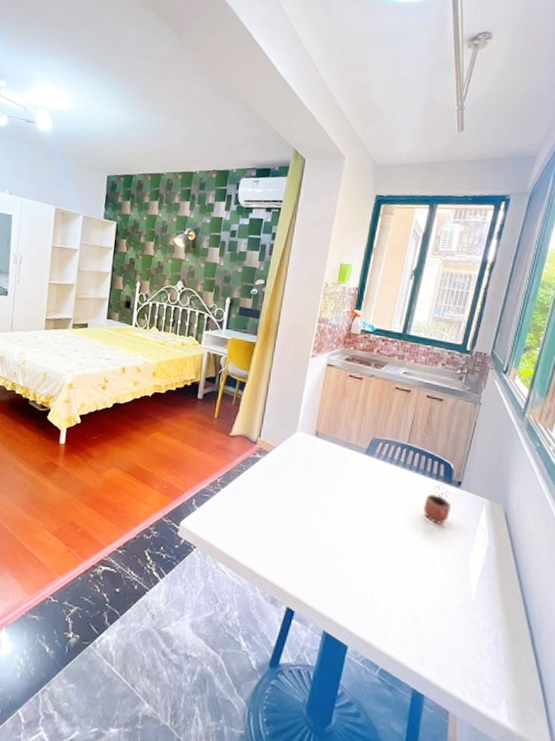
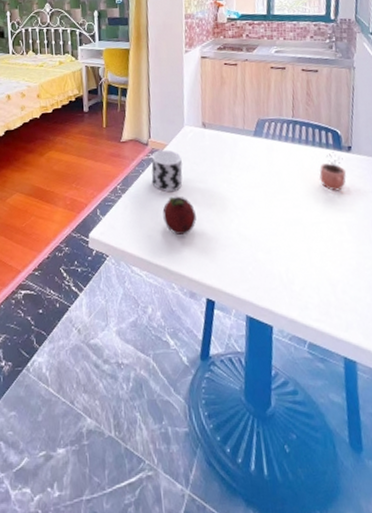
cup: none [253,451,288,495] -> present [151,149,183,192]
fruit: none [258,499,292,541] -> present [162,196,196,236]

